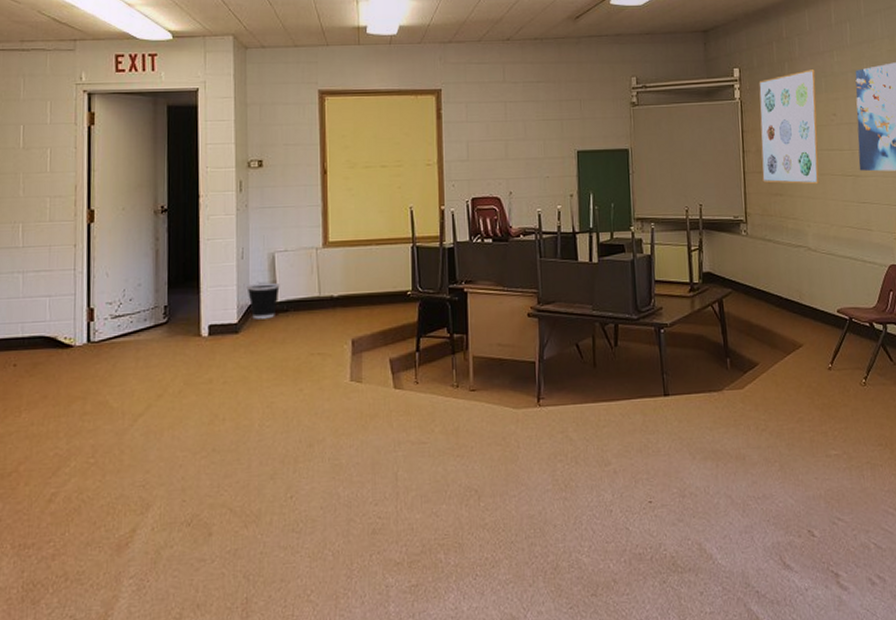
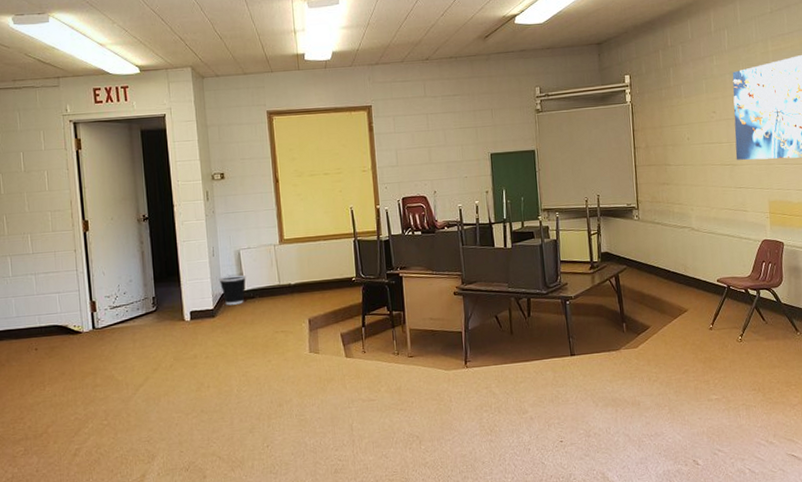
wall art: present [759,69,820,185] -> none [647,73,702,174]

